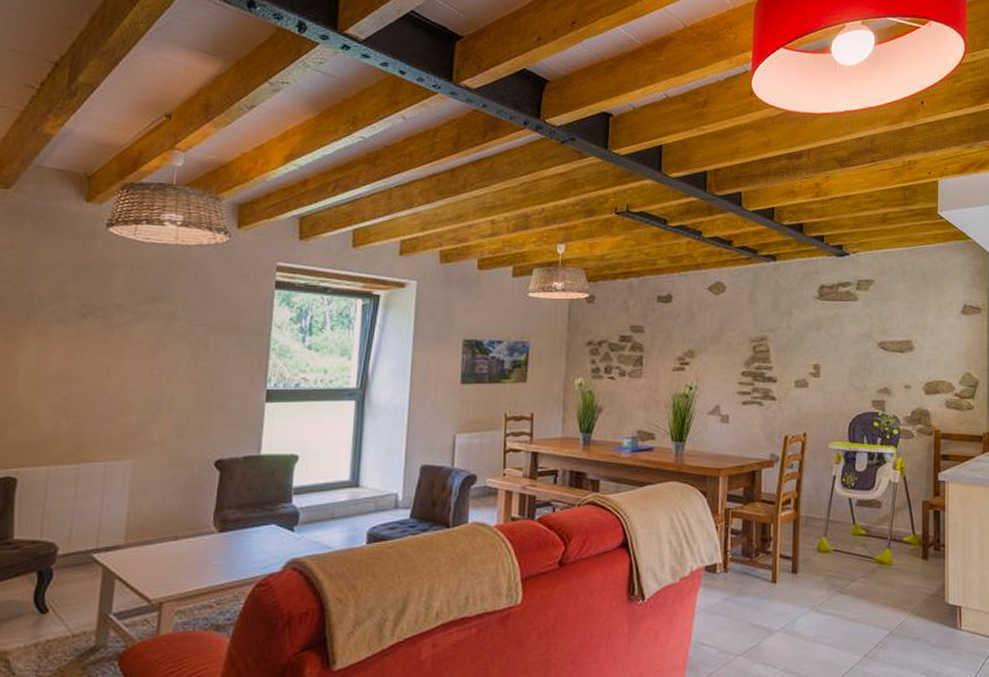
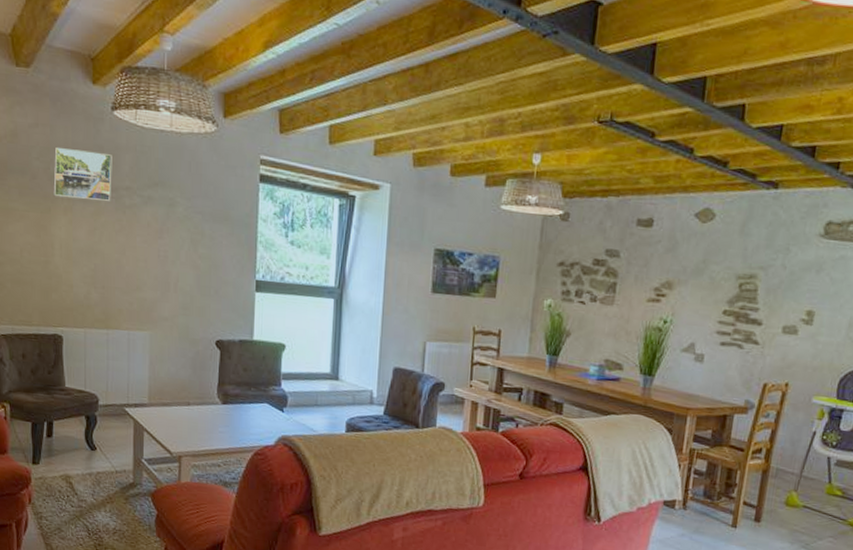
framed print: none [24,269,103,321] -> present [53,148,112,201]

